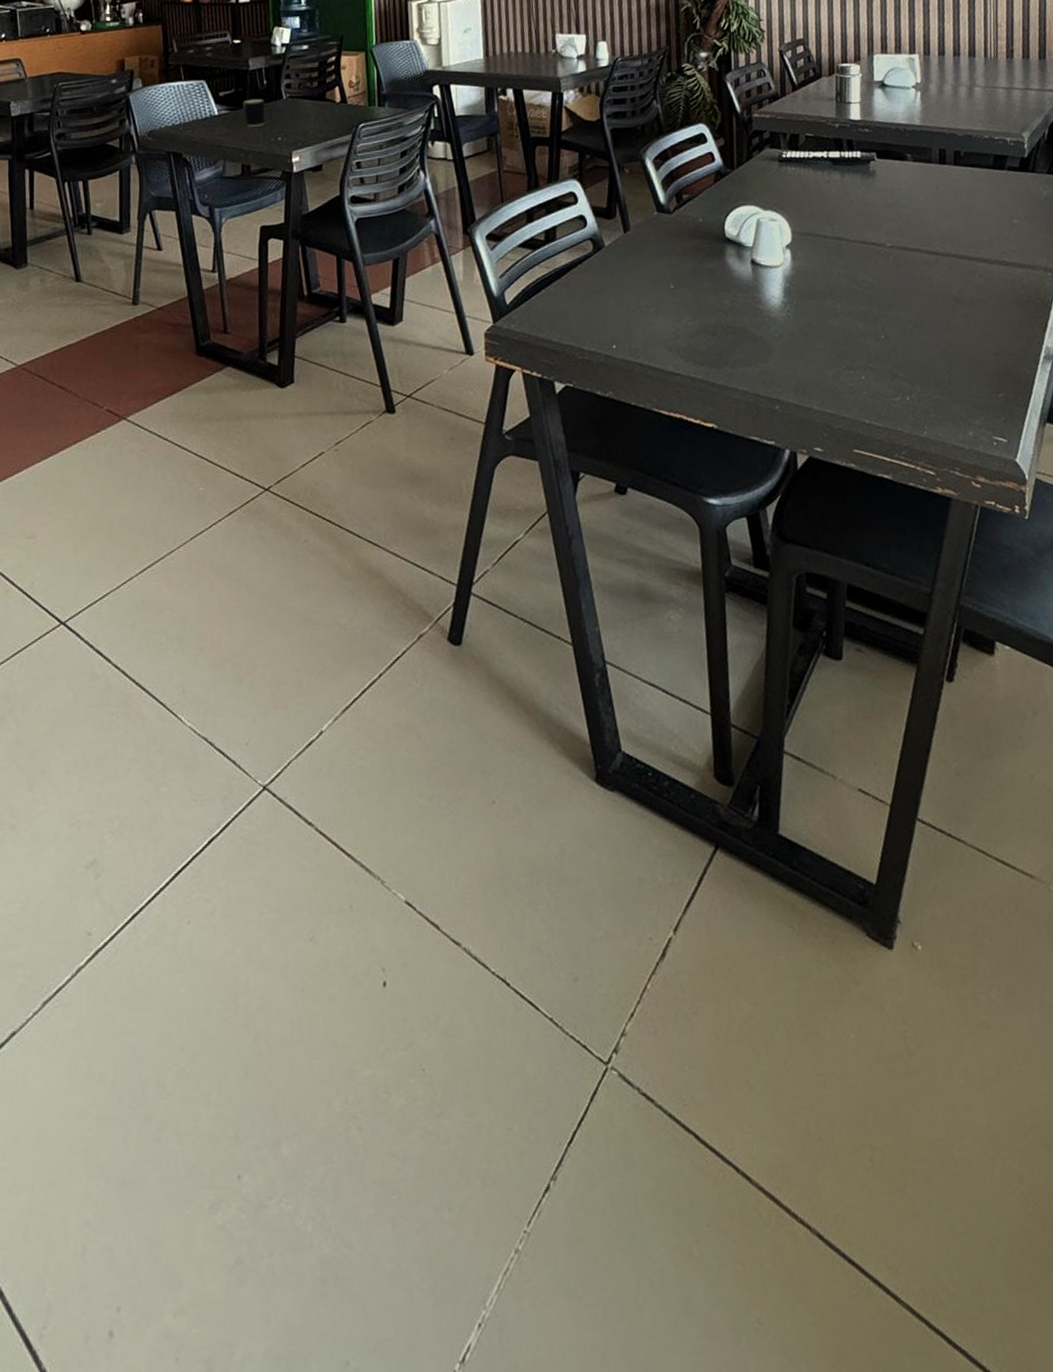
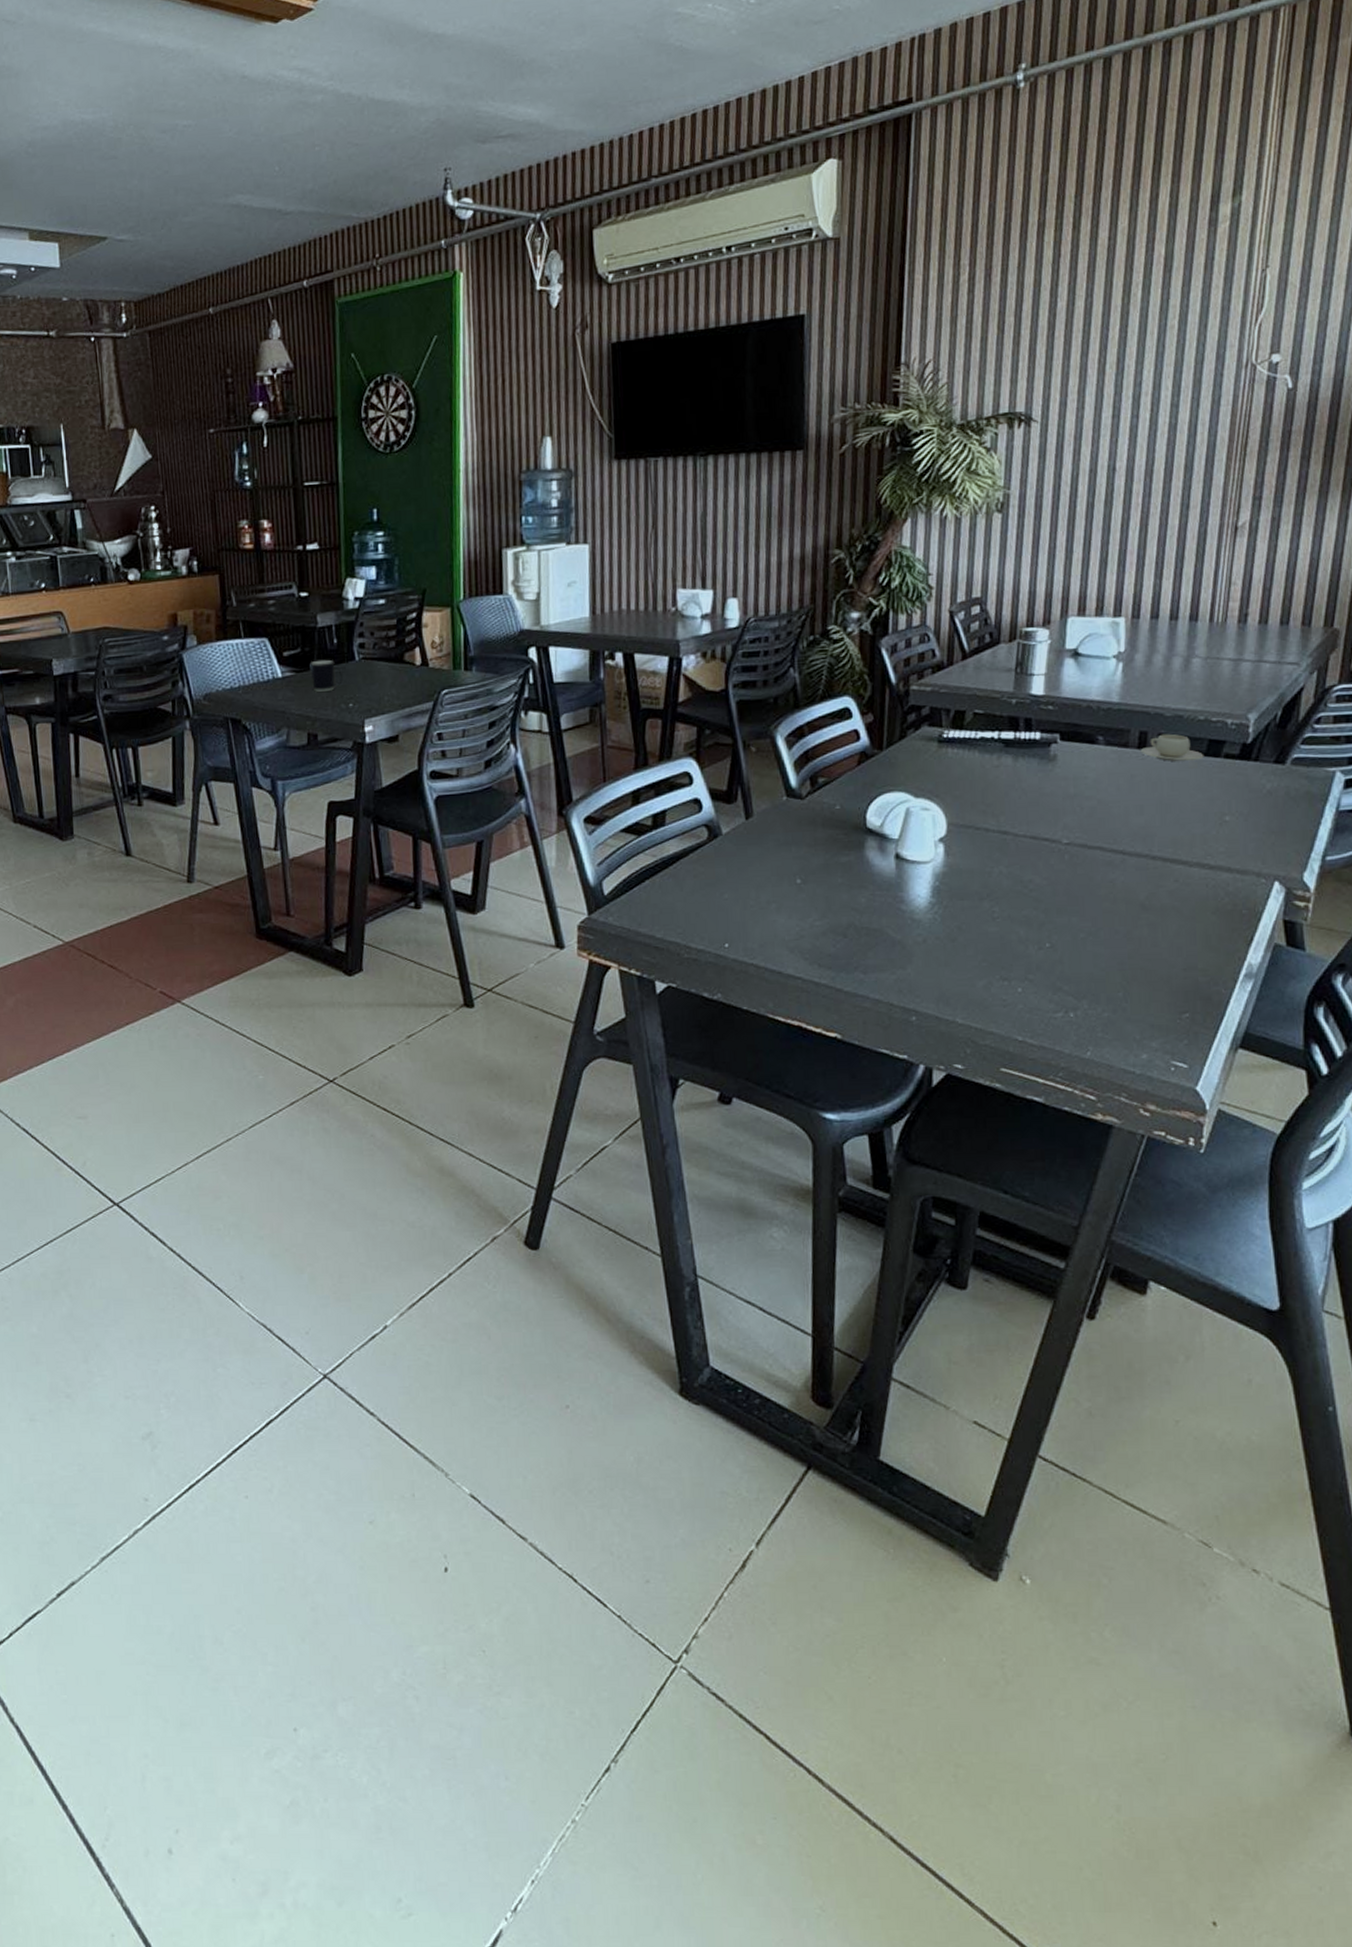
teacup: none [941,150,992,175] -> present [1140,733,1204,762]

